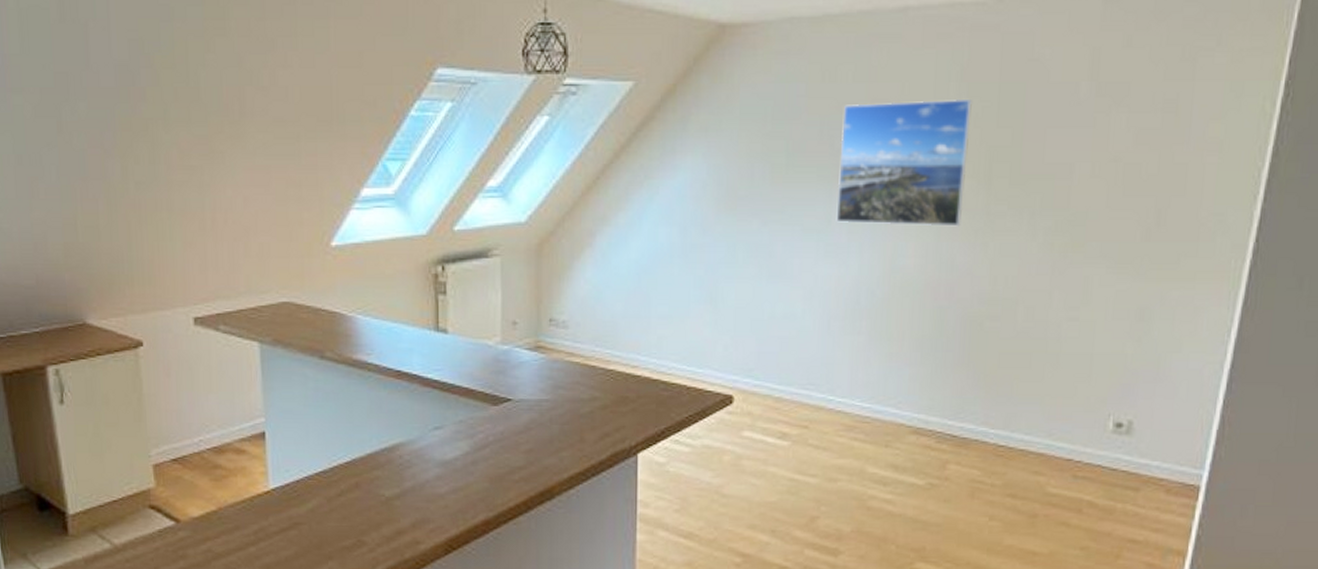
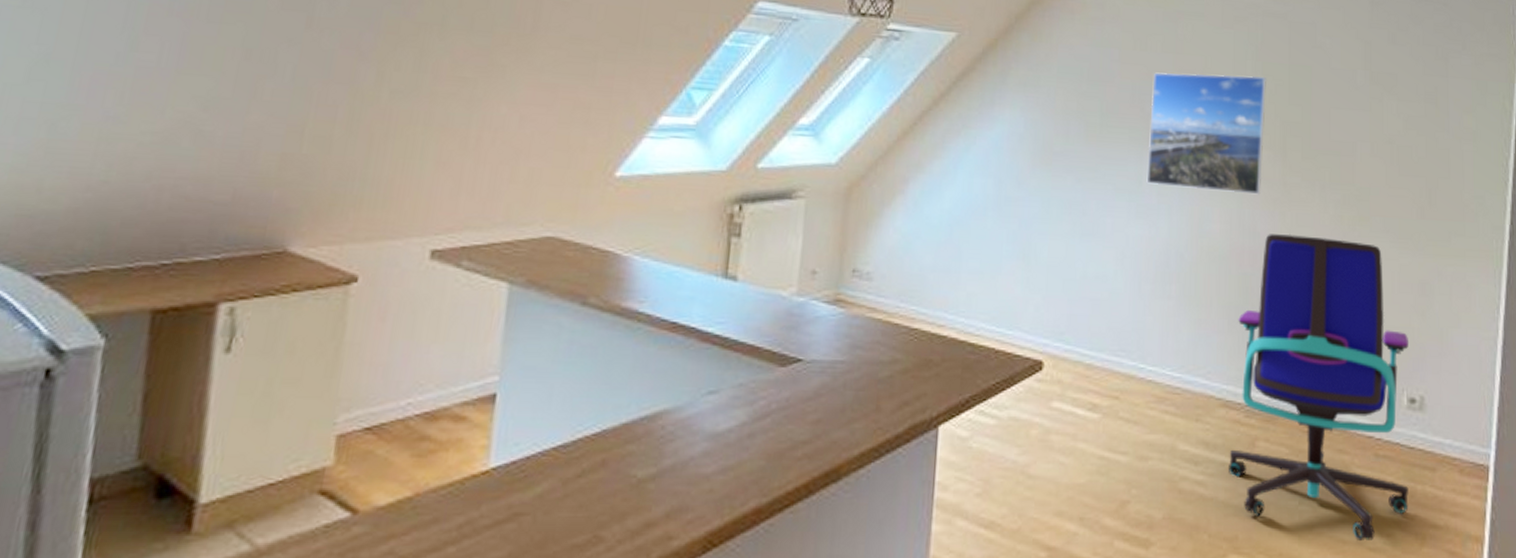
office chair: none [917,264,1120,553] -> present [1227,233,1409,541]

